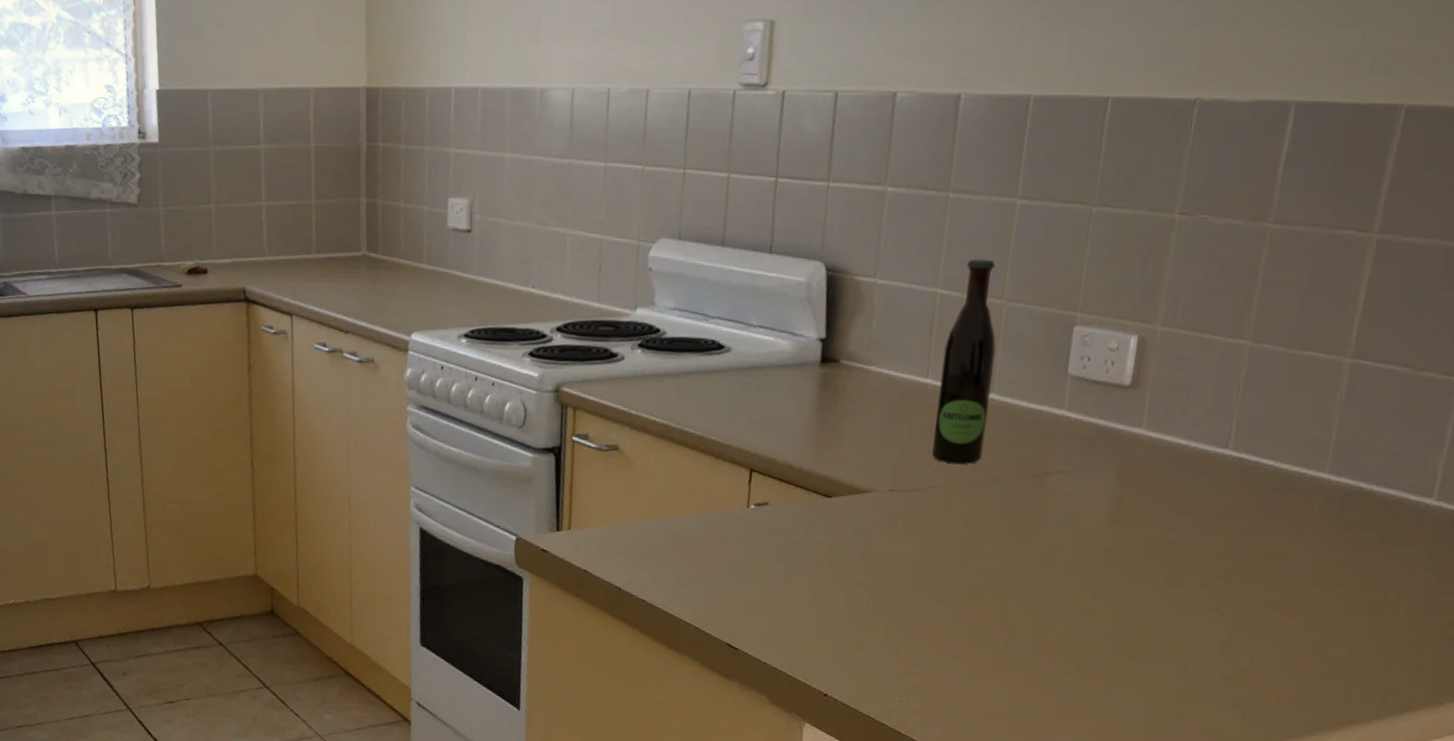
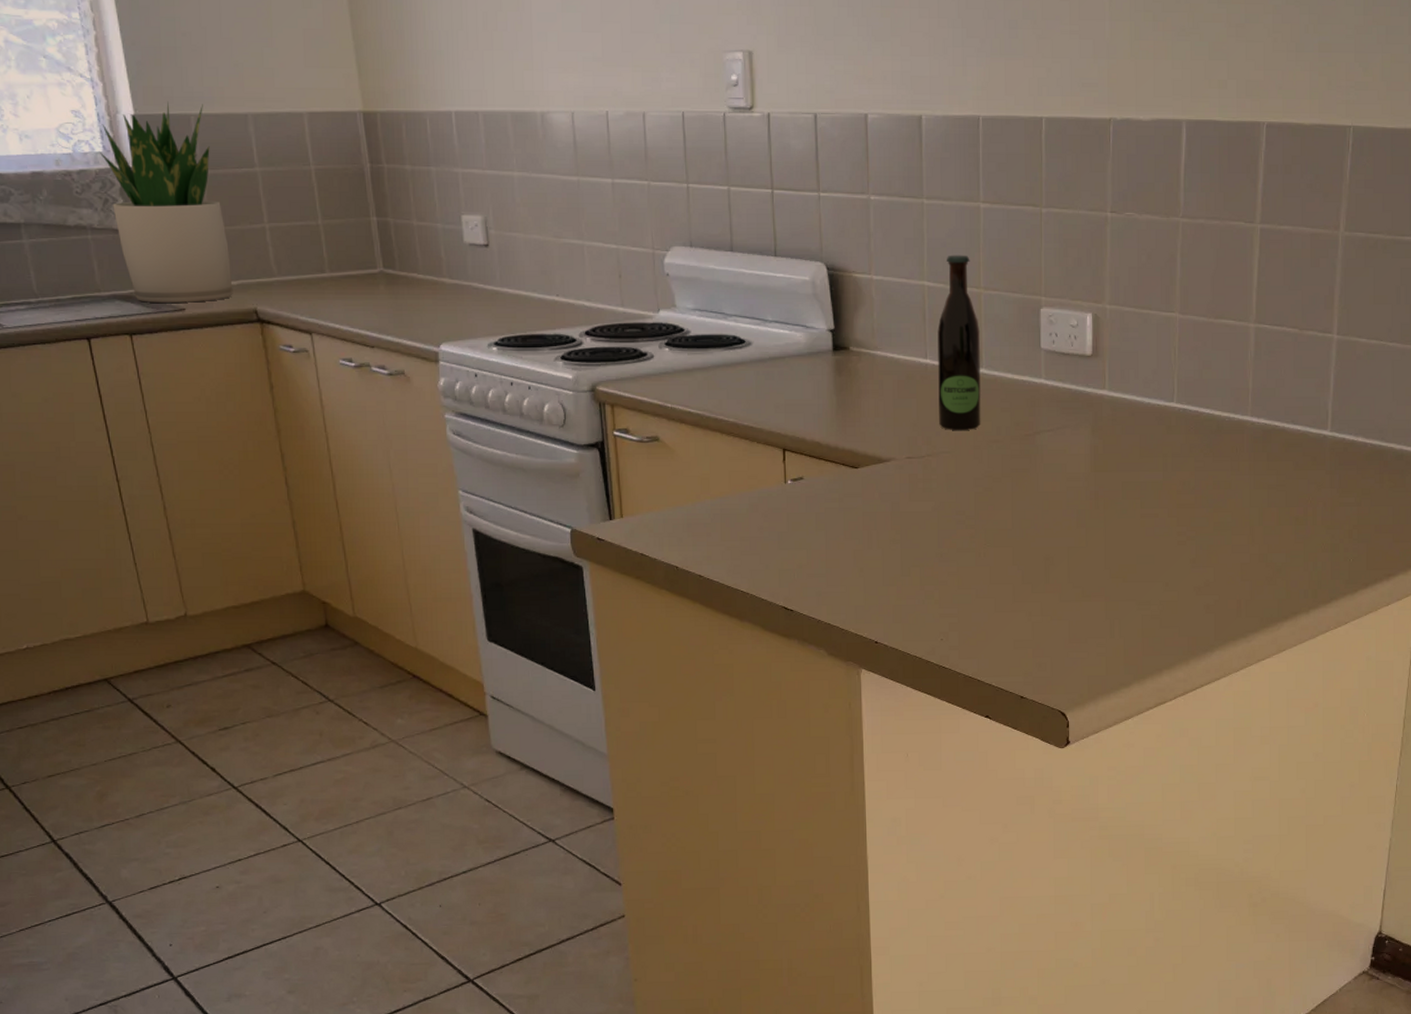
planter: none [125,76,227,279] -> present [100,101,233,303]

